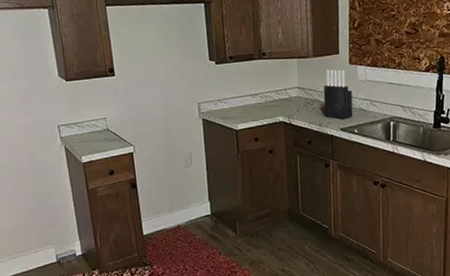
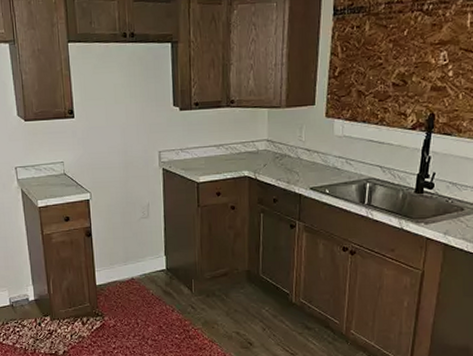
knife block: present [323,69,353,119] -> none [293,122,326,178]

